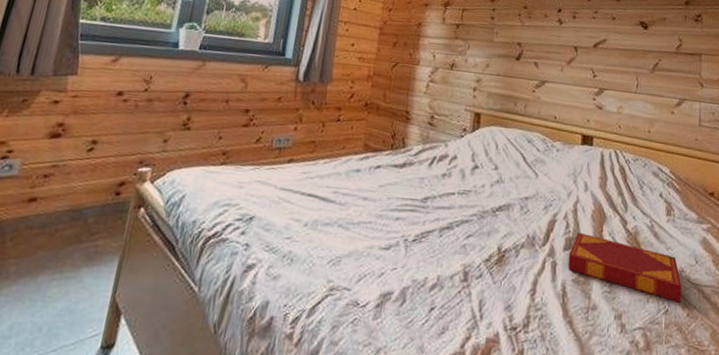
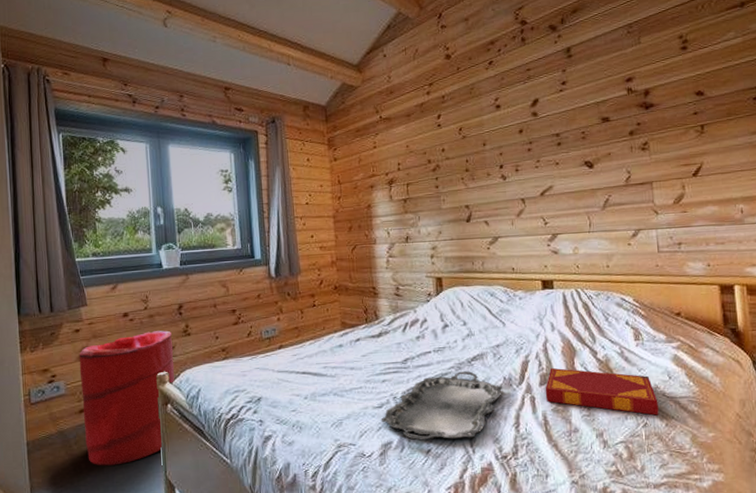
laundry hamper: none [22,117,169,275] -> present [79,330,175,466]
serving tray: none [385,221,524,300] -> present [380,371,502,441]

